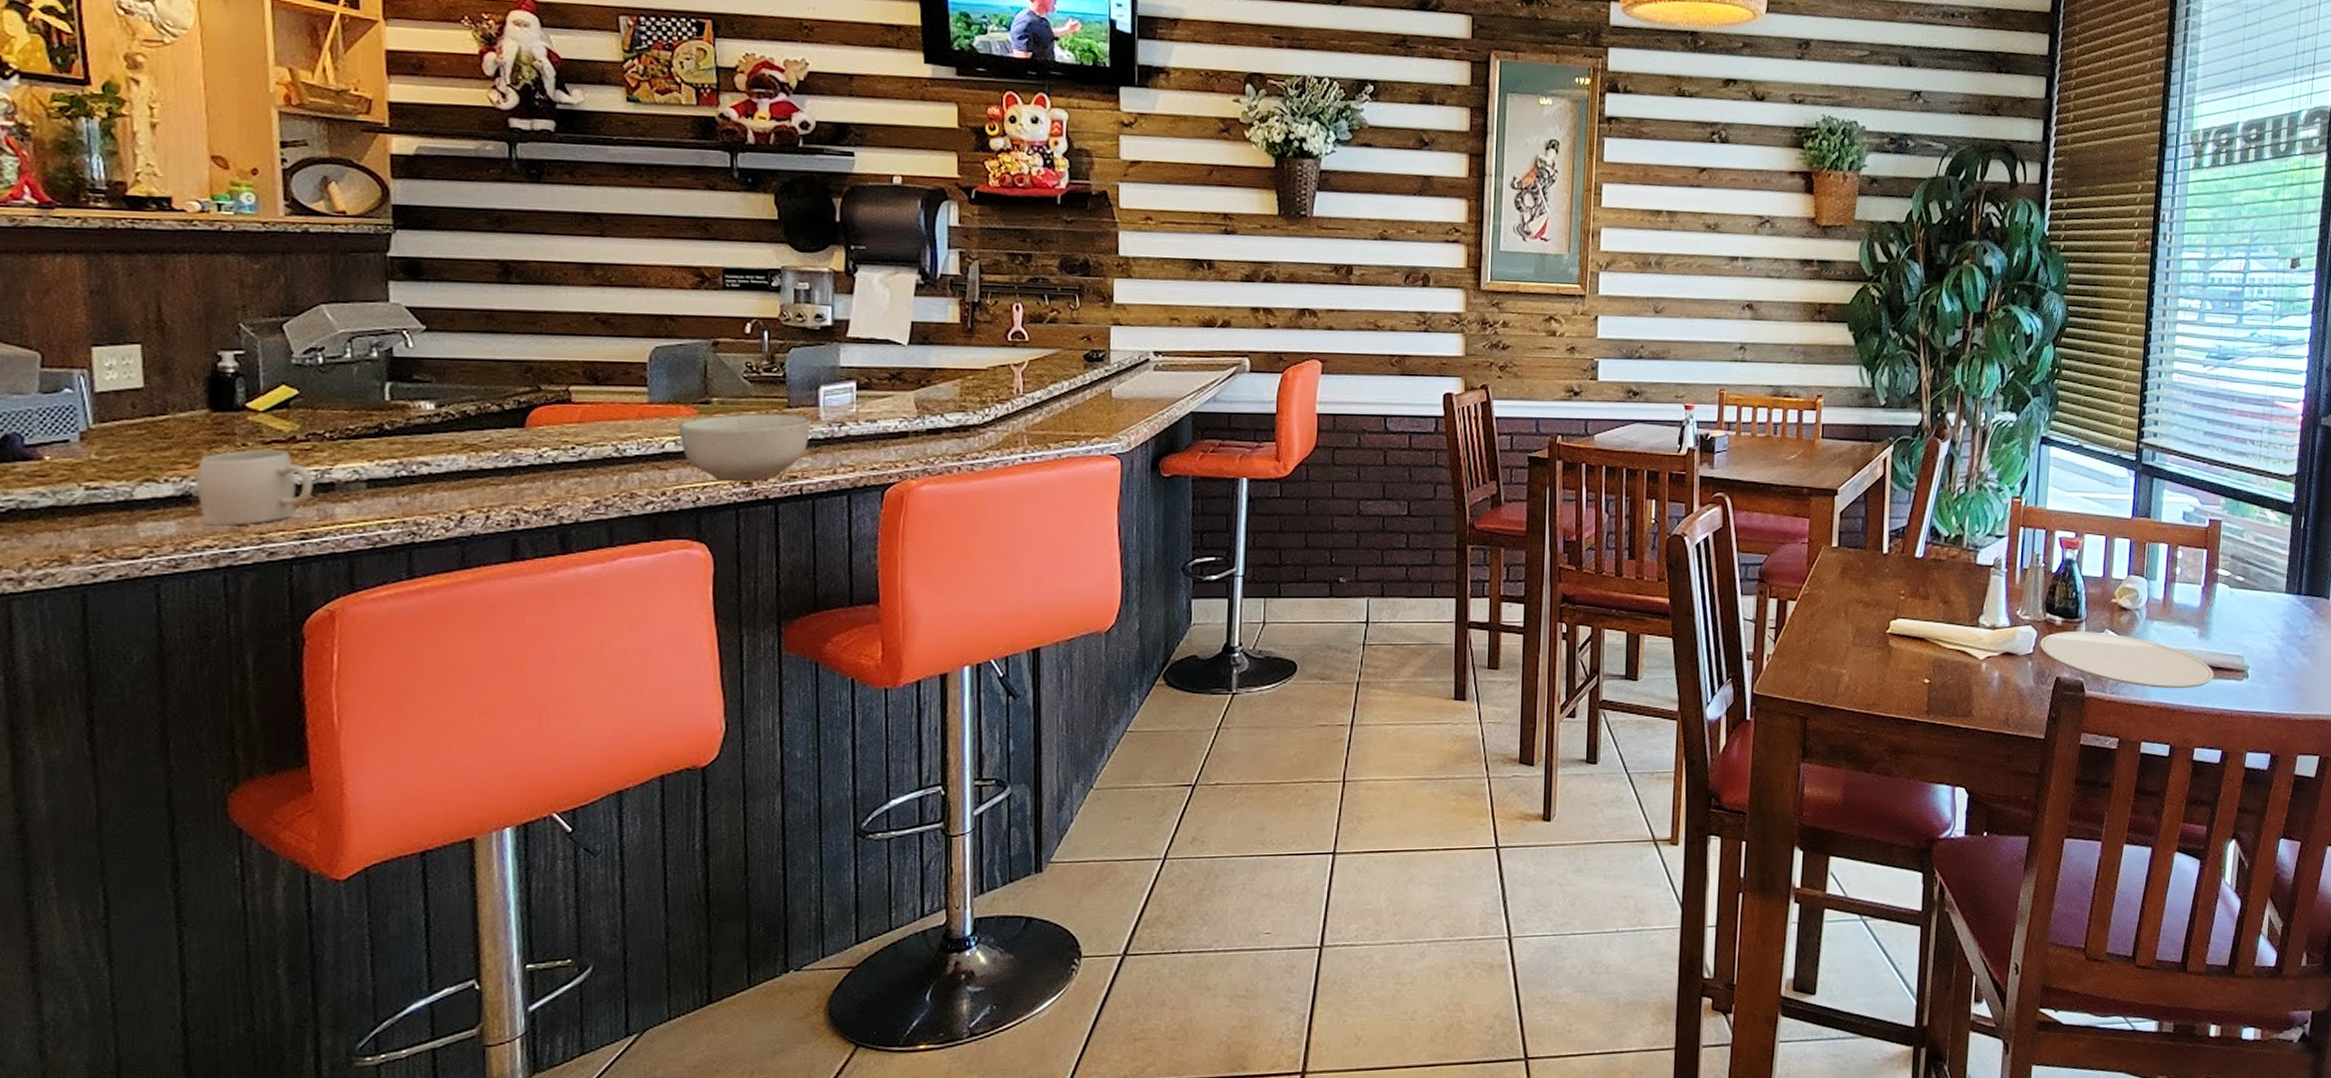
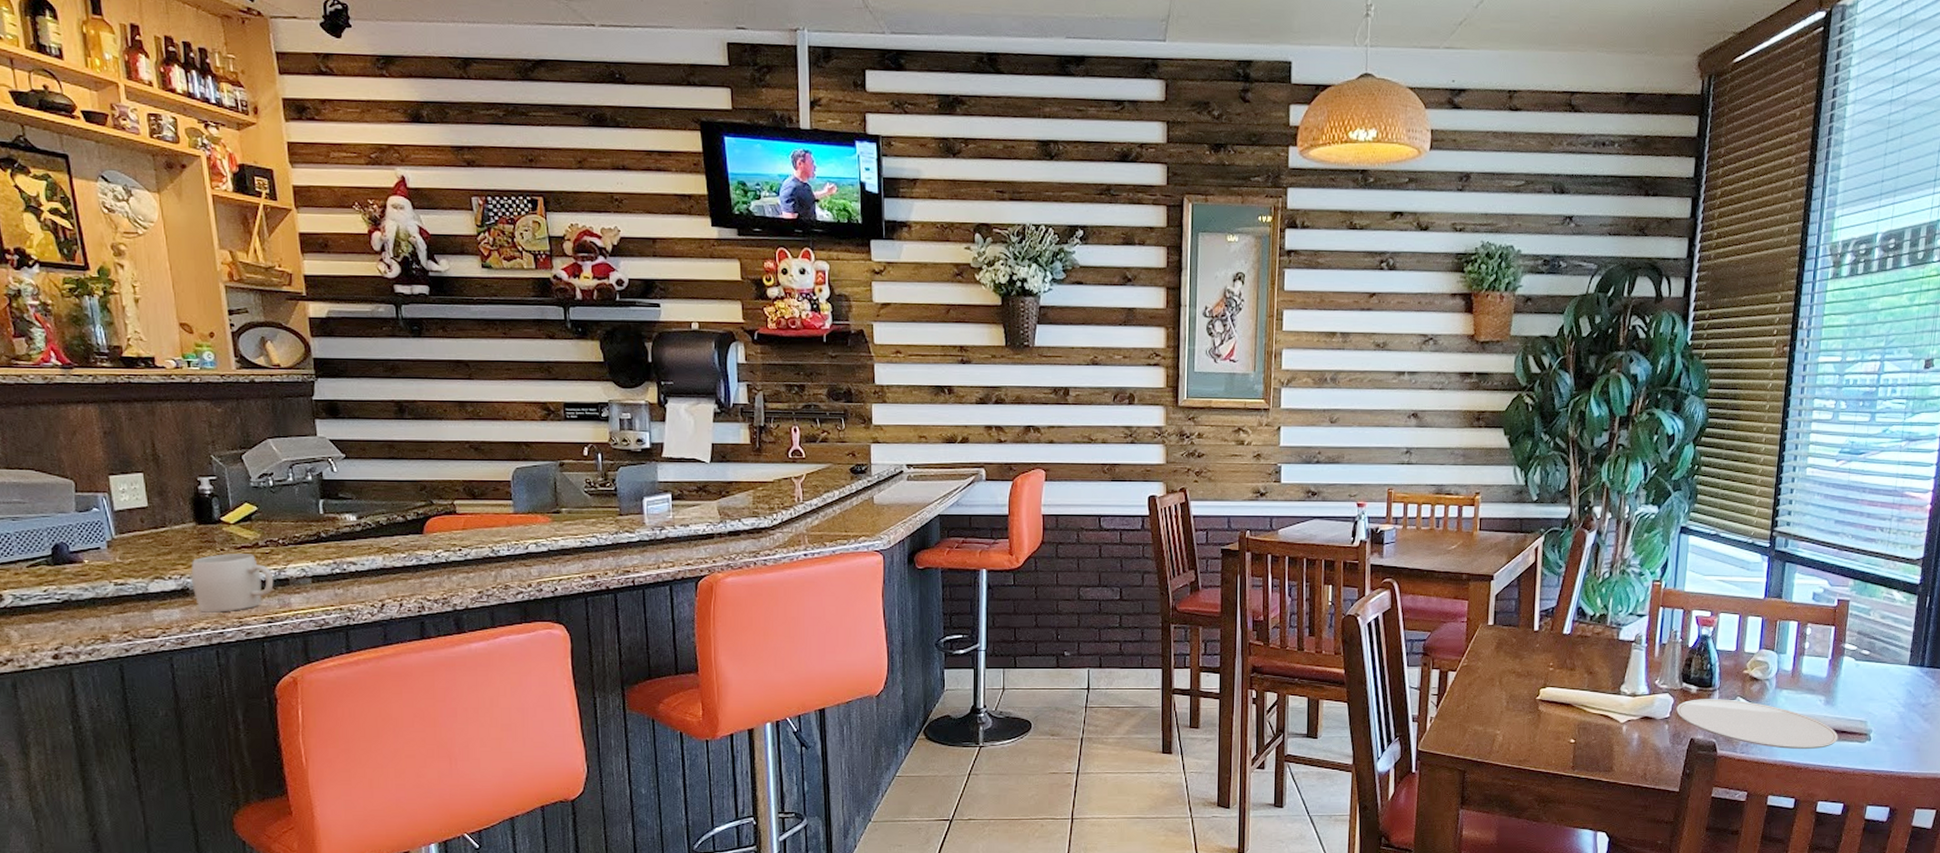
bowl: present [678,413,812,482] -> none [537,520,639,576]

